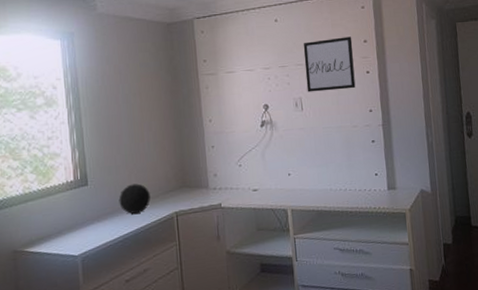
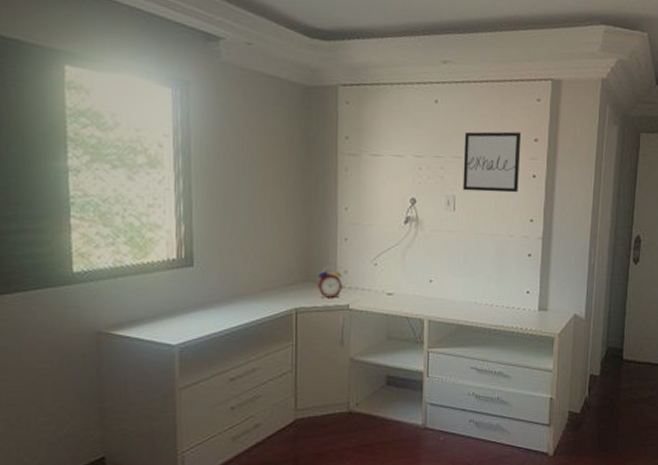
decorative orb: present [119,183,150,215] -> none [229,271,267,306]
alarm clock: none [192,171,214,200] -> present [317,266,343,298]

